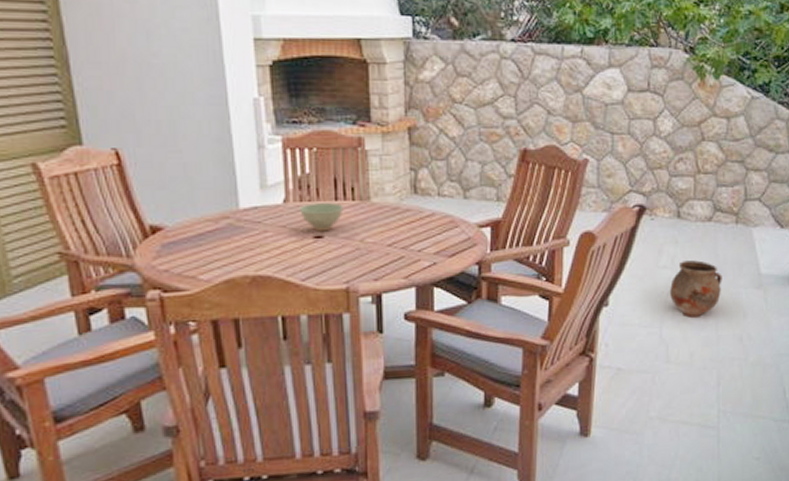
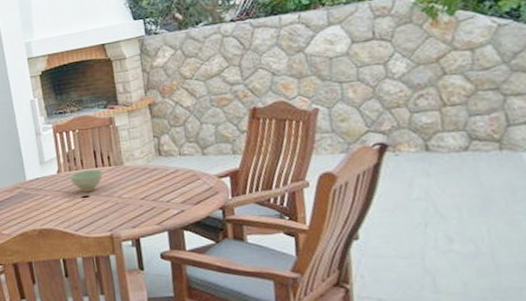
clay pot: present [670,260,722,319] -> none [427,190,493,249]

